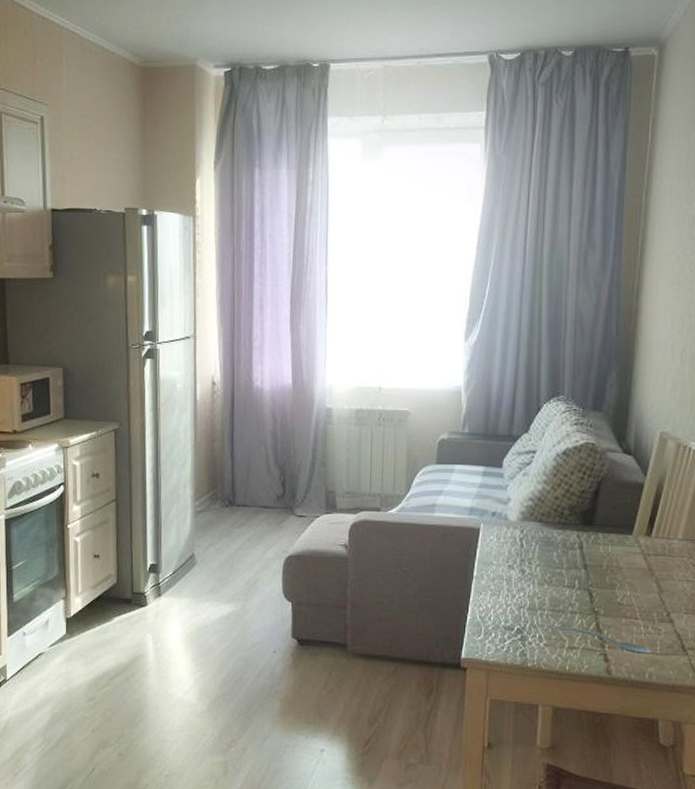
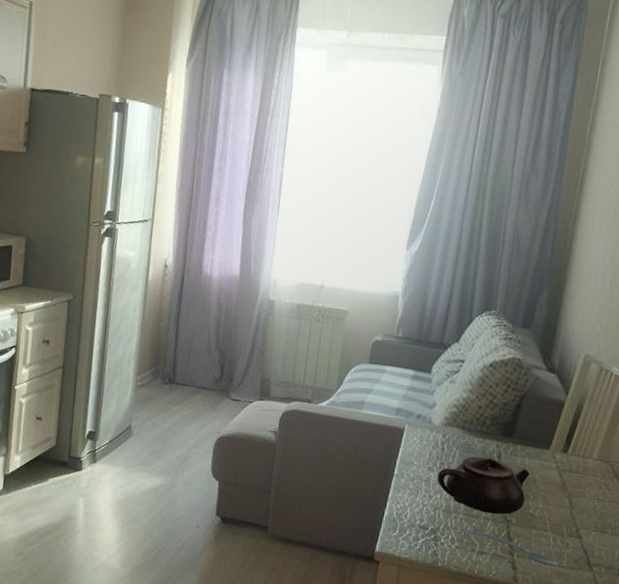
teapot: none [518,549,614,607] -> present [437,456,530,515]

